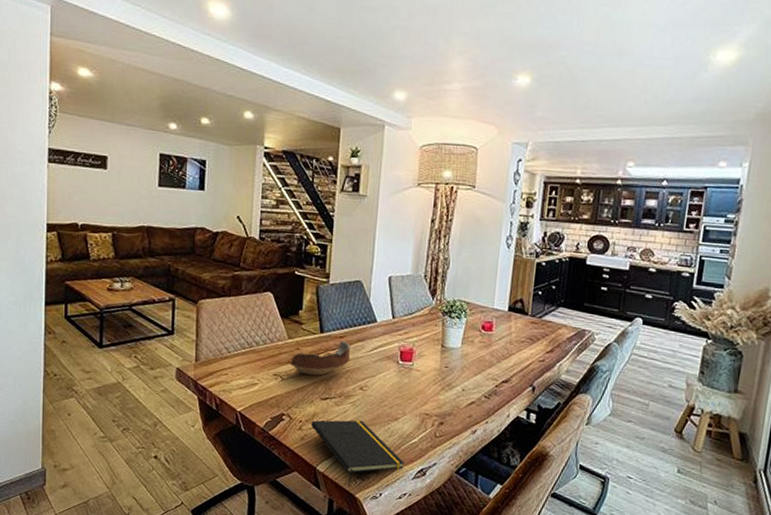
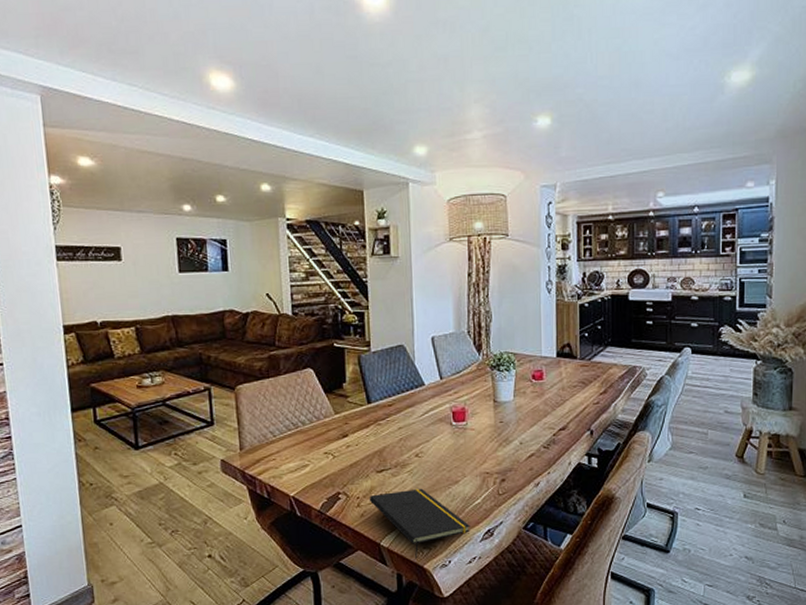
bowl: present [290,340,351,376] -> none [340,408,402,449]

